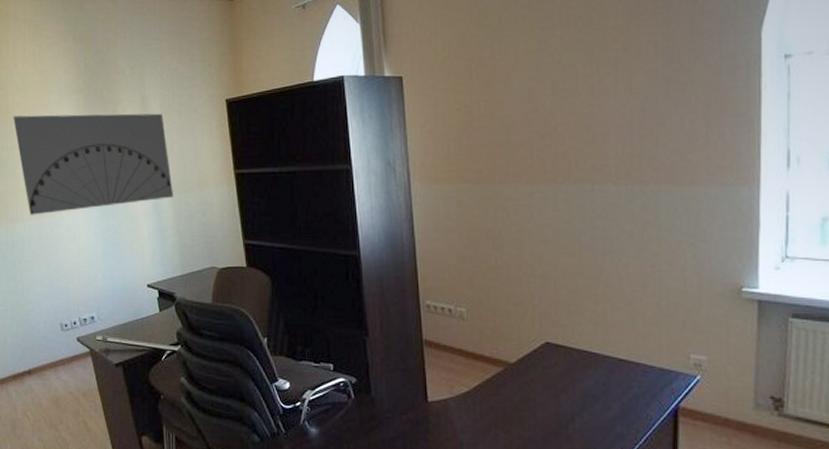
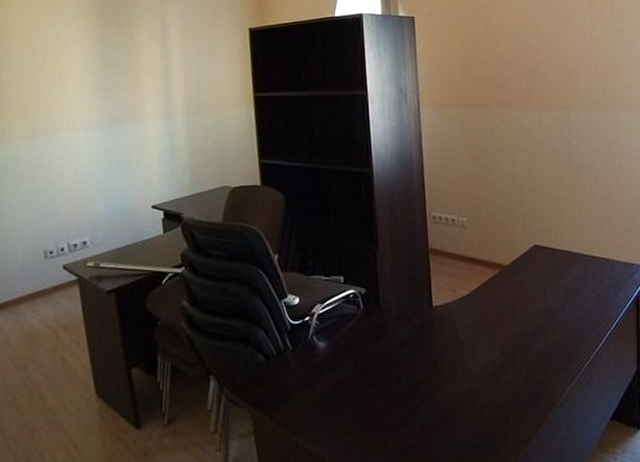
wall art: present [13,113,173,215] -> none [11,34,188,136]

